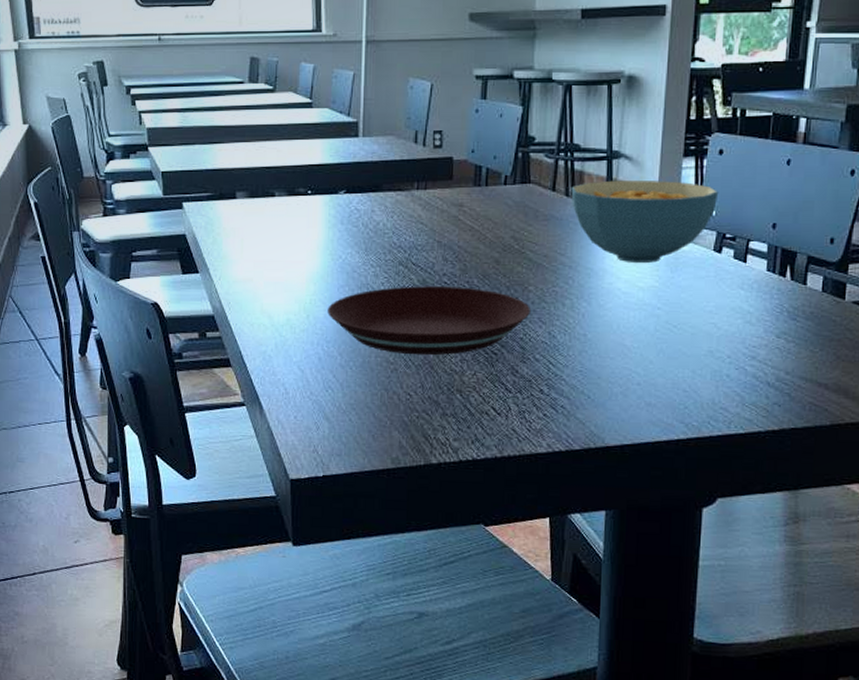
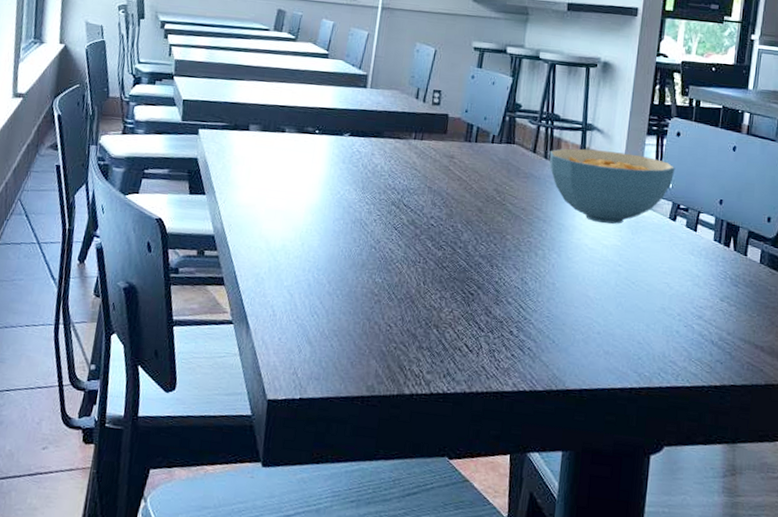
plate: present [327,286,530,356] -> none [321,224,507,291]

